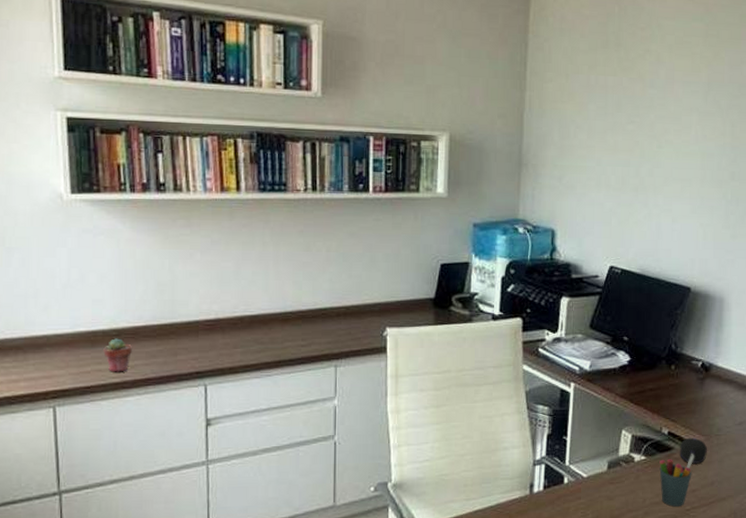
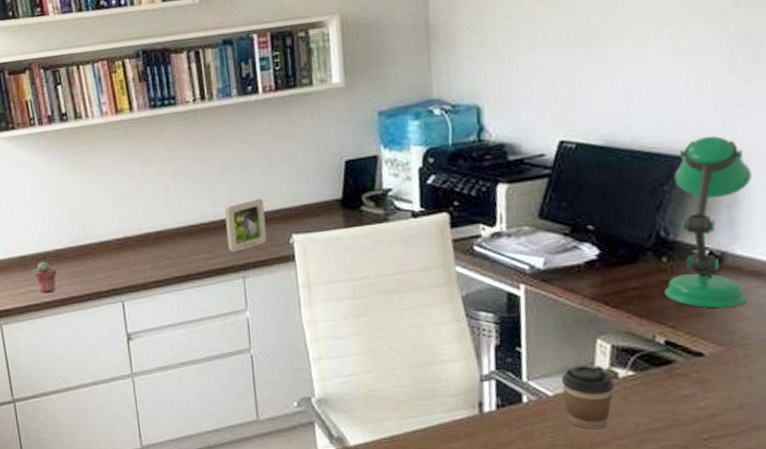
picture frame: none [323,291,363,341] -> present [224,198,267,252]
coffee cup: none [594,452,631,505] -> present [562,365,614,430]
pen holder: present [659,453,694,507] -> none [655,367,709,435]
desk lamp: none [671,274,733,407] -> present [665,135,753,309]
computer mouse: present [680,437,707,464] -> none [685,347,729,381]

